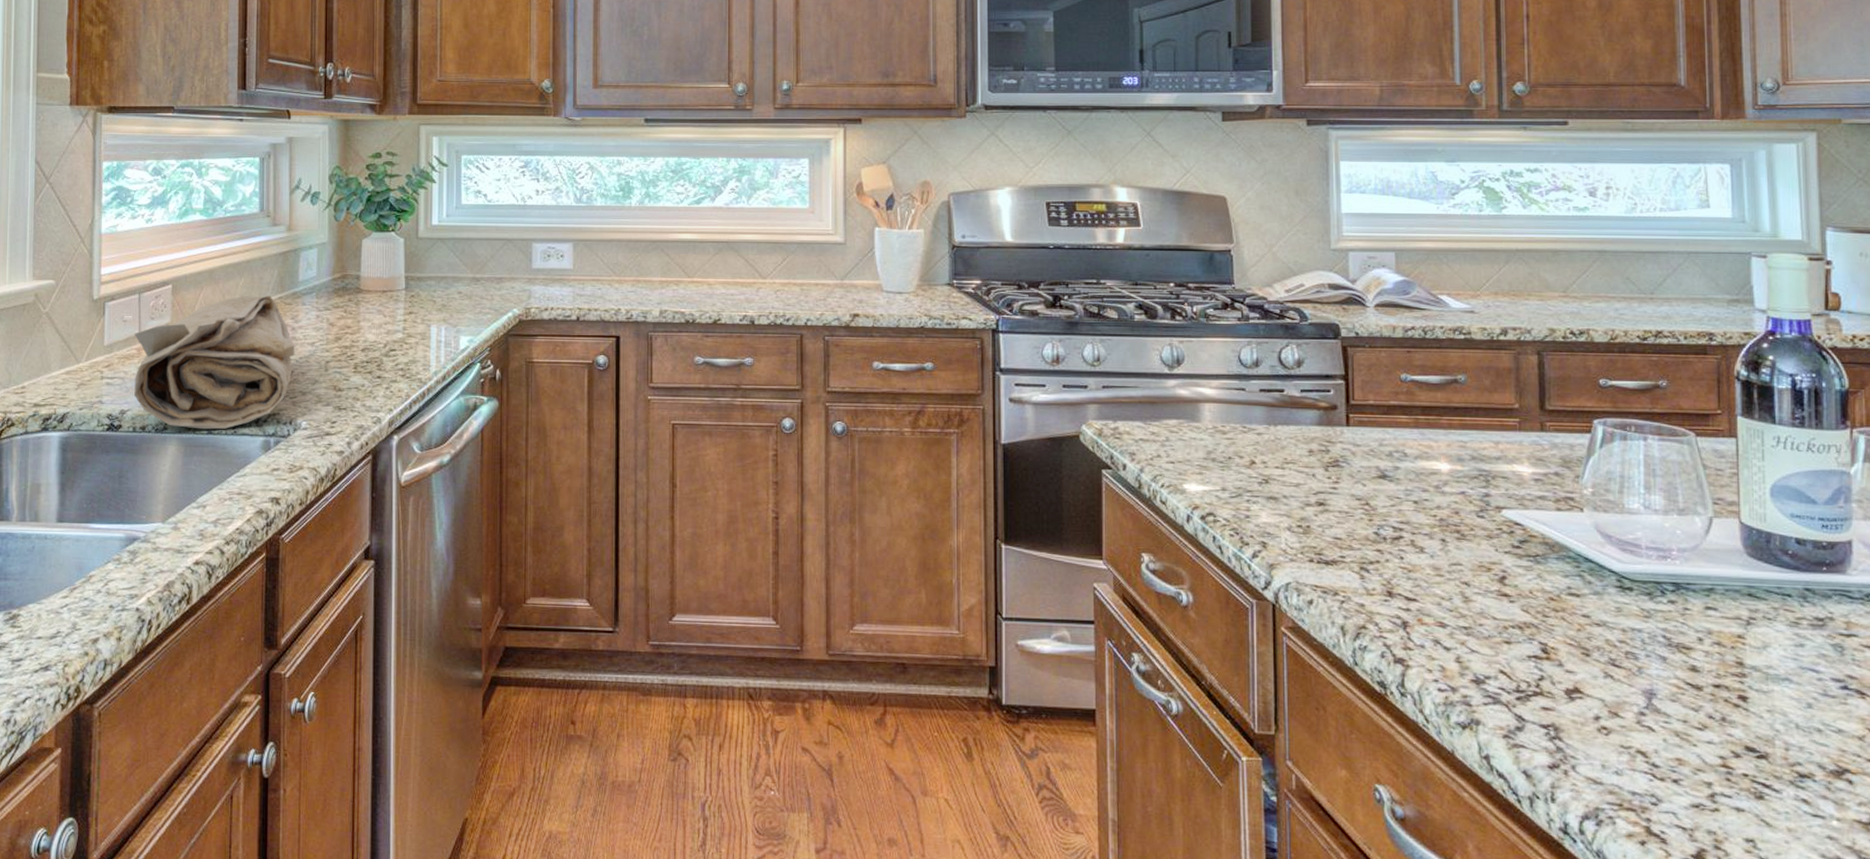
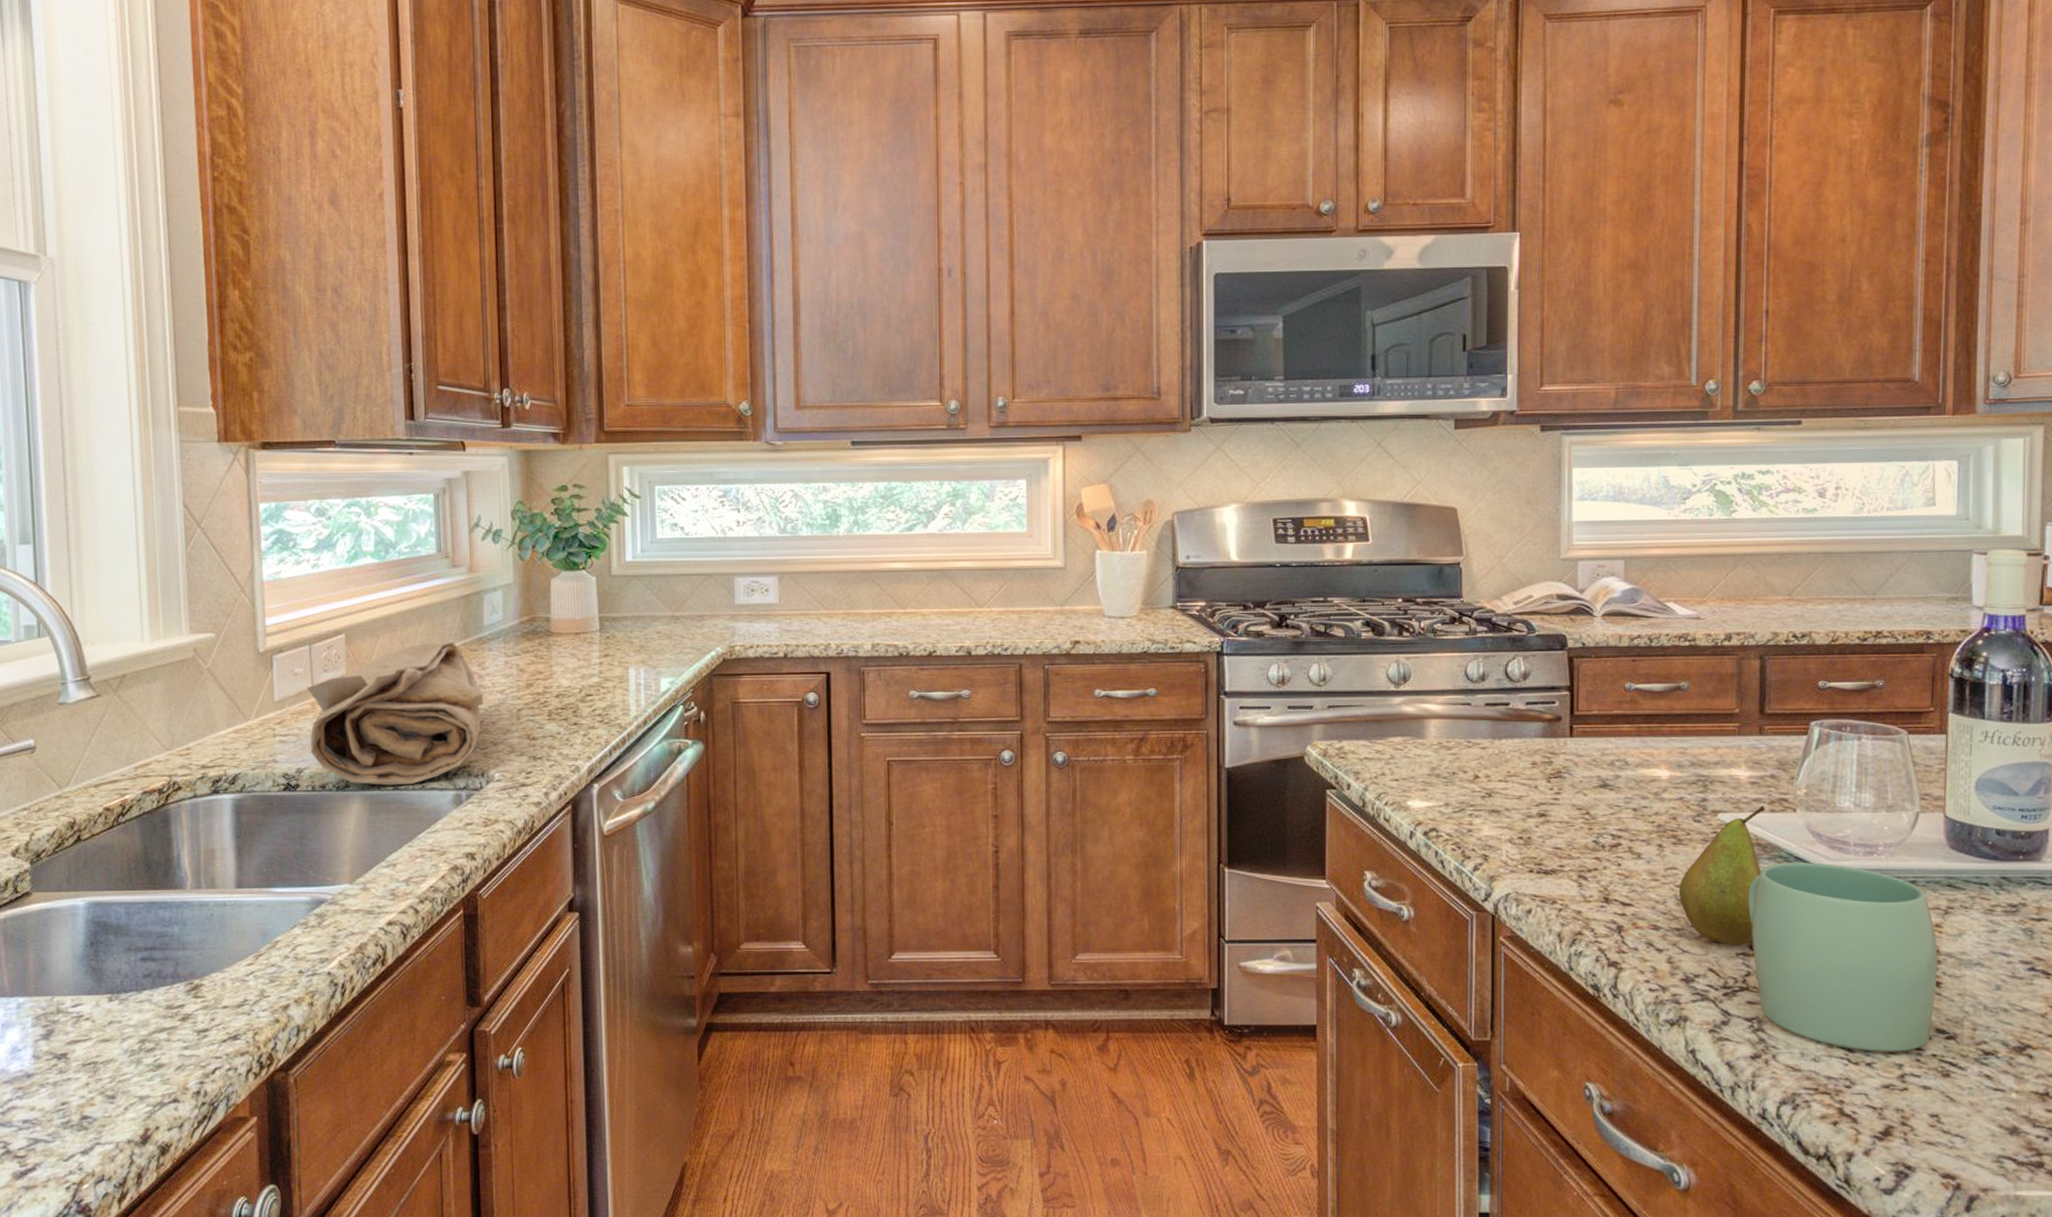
fruit: none [1464,503,1550,649] -> present [1678,805,1765,946]
mug: none [1537,563,1743,770] -> present [1747,862,1938,1052]

